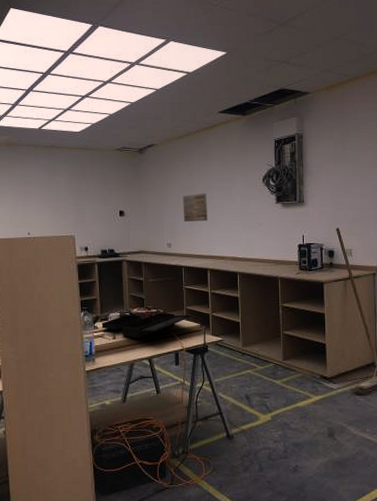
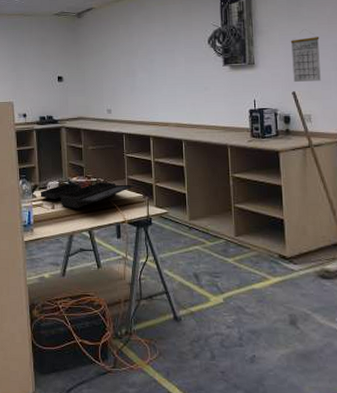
wall art: present [183,192,208,222] -> none [123,56,149,87]
calendar: none [336,171,361,219] -> present [290,29,321,82]

